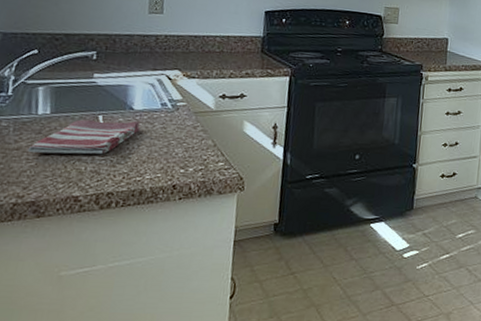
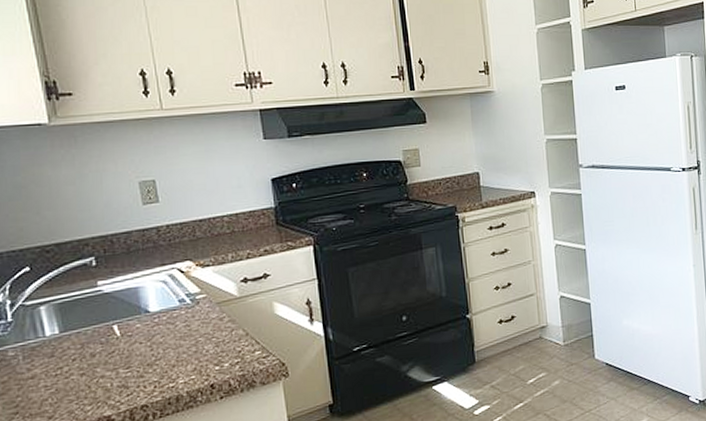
dish towel: present [27,119,141,155] -> none [43,324,162,378]

